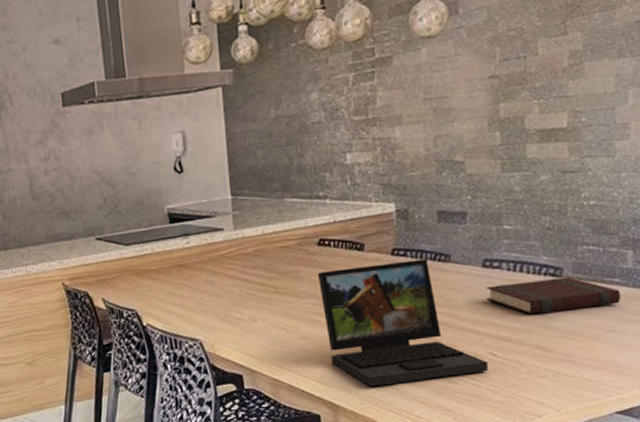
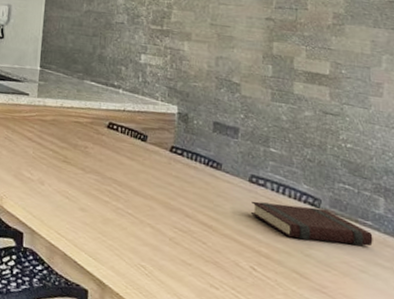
laptop: present [317,259,488,387] -> none [103,152,248,285]

